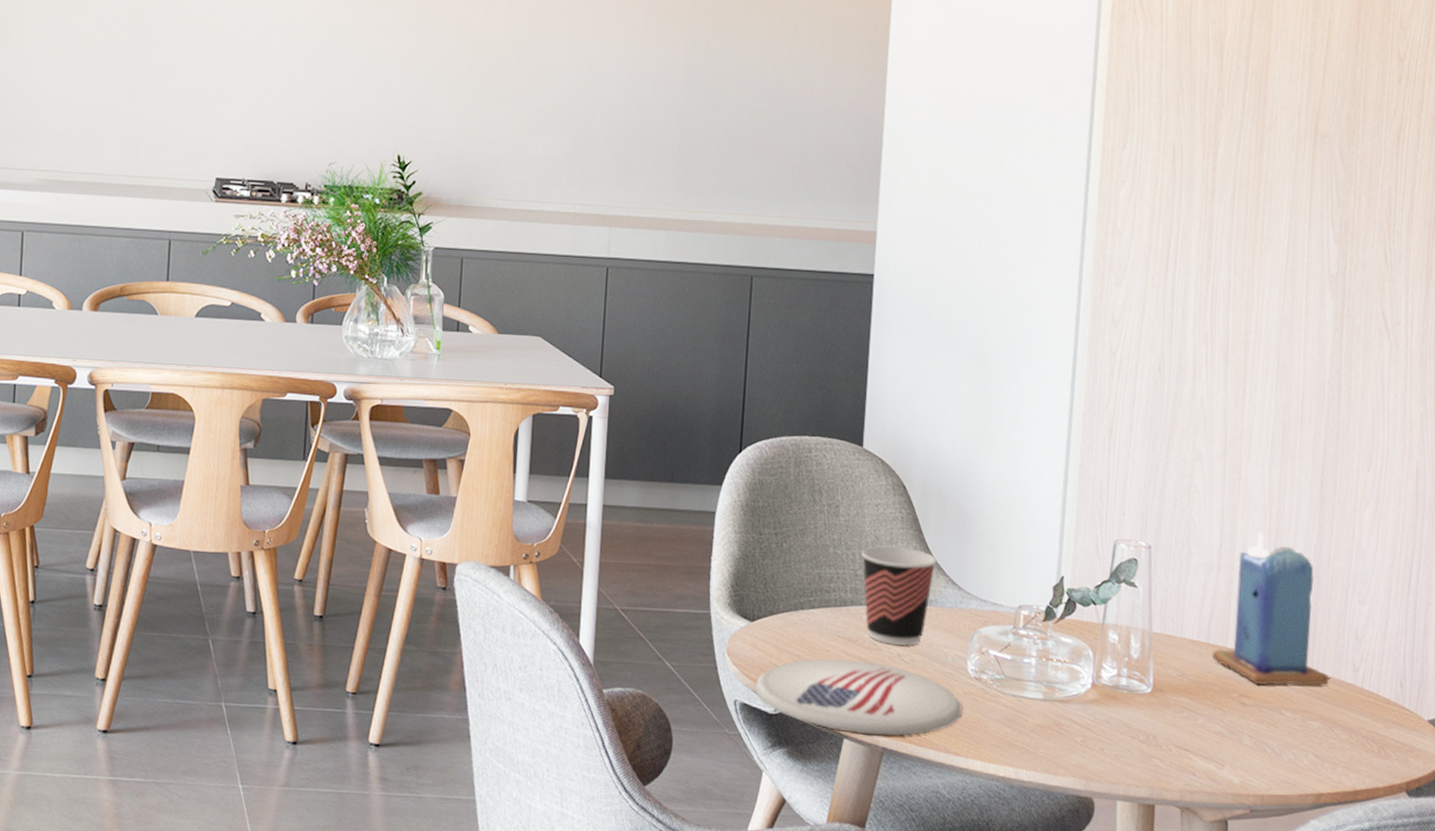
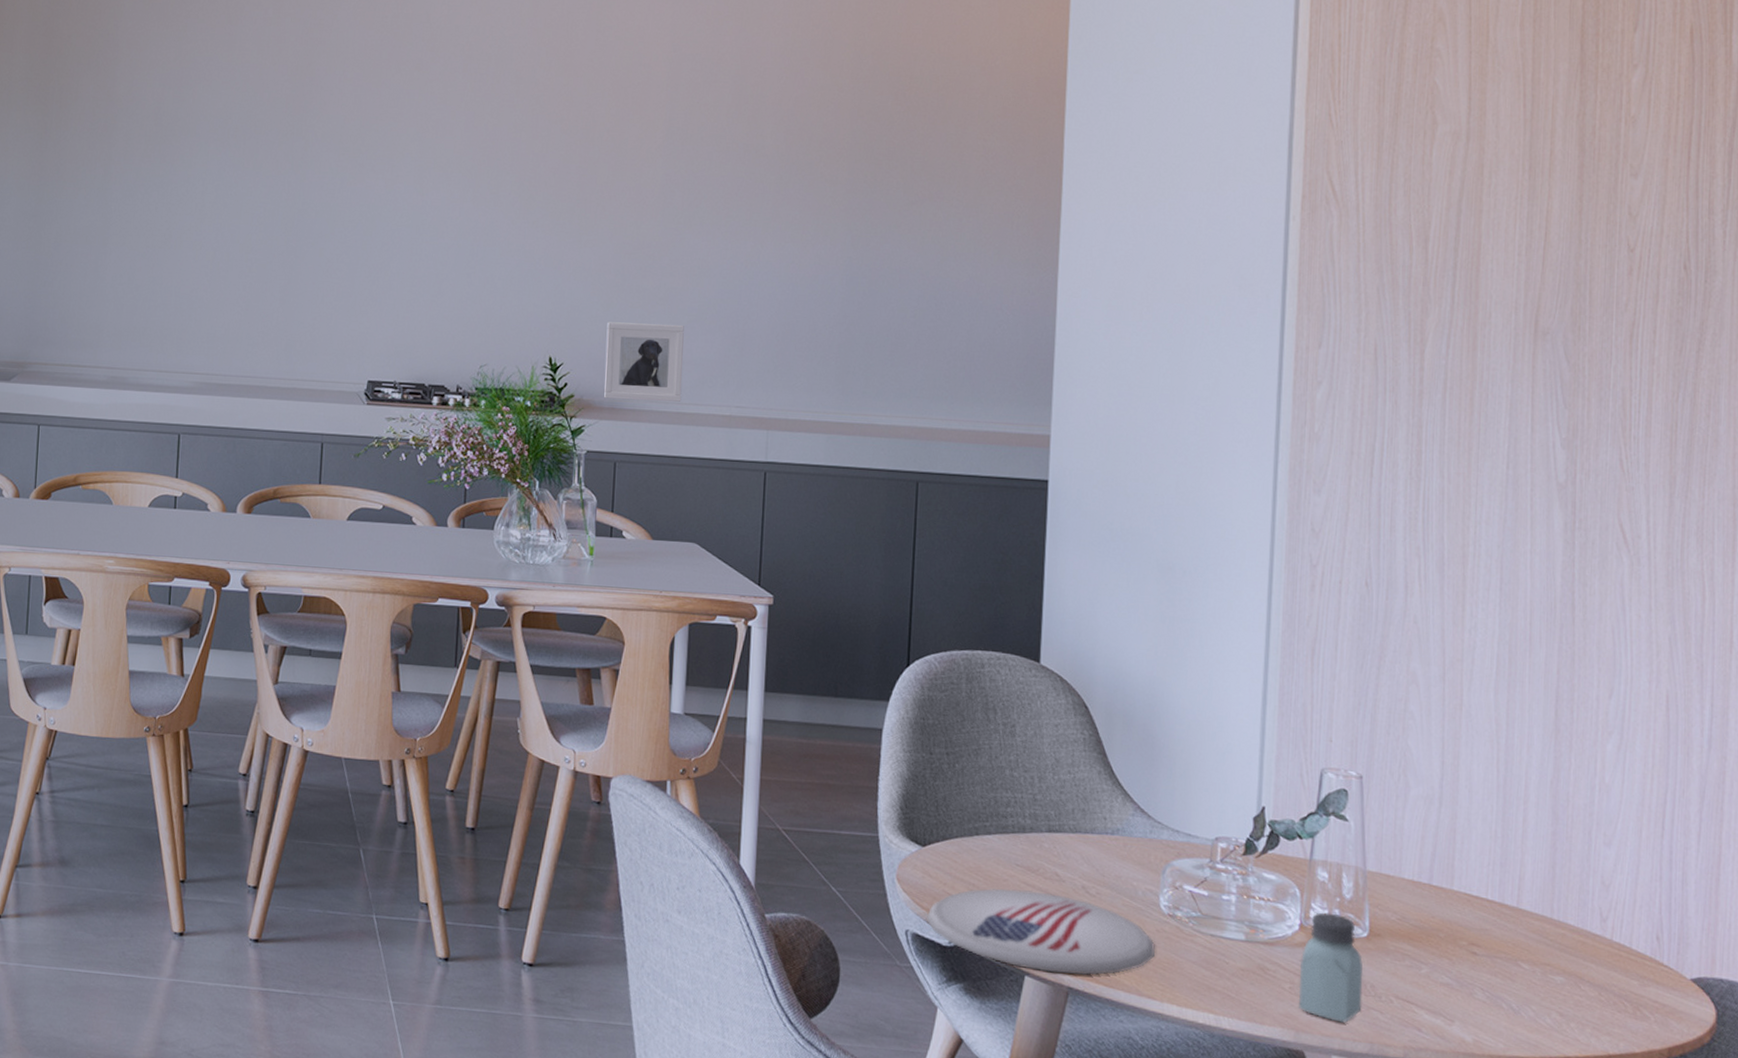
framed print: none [452,120,531,200] -> present [604,322,684,403]
cup: present [860,546,937,647] -> none [1039,769,1123,878]
saltshaker: none [1088,671,1147,771] -> present [1298,912,1364,1023]
candle: present [1213,531,1328,686] -> none [1437,763,1572,936]

